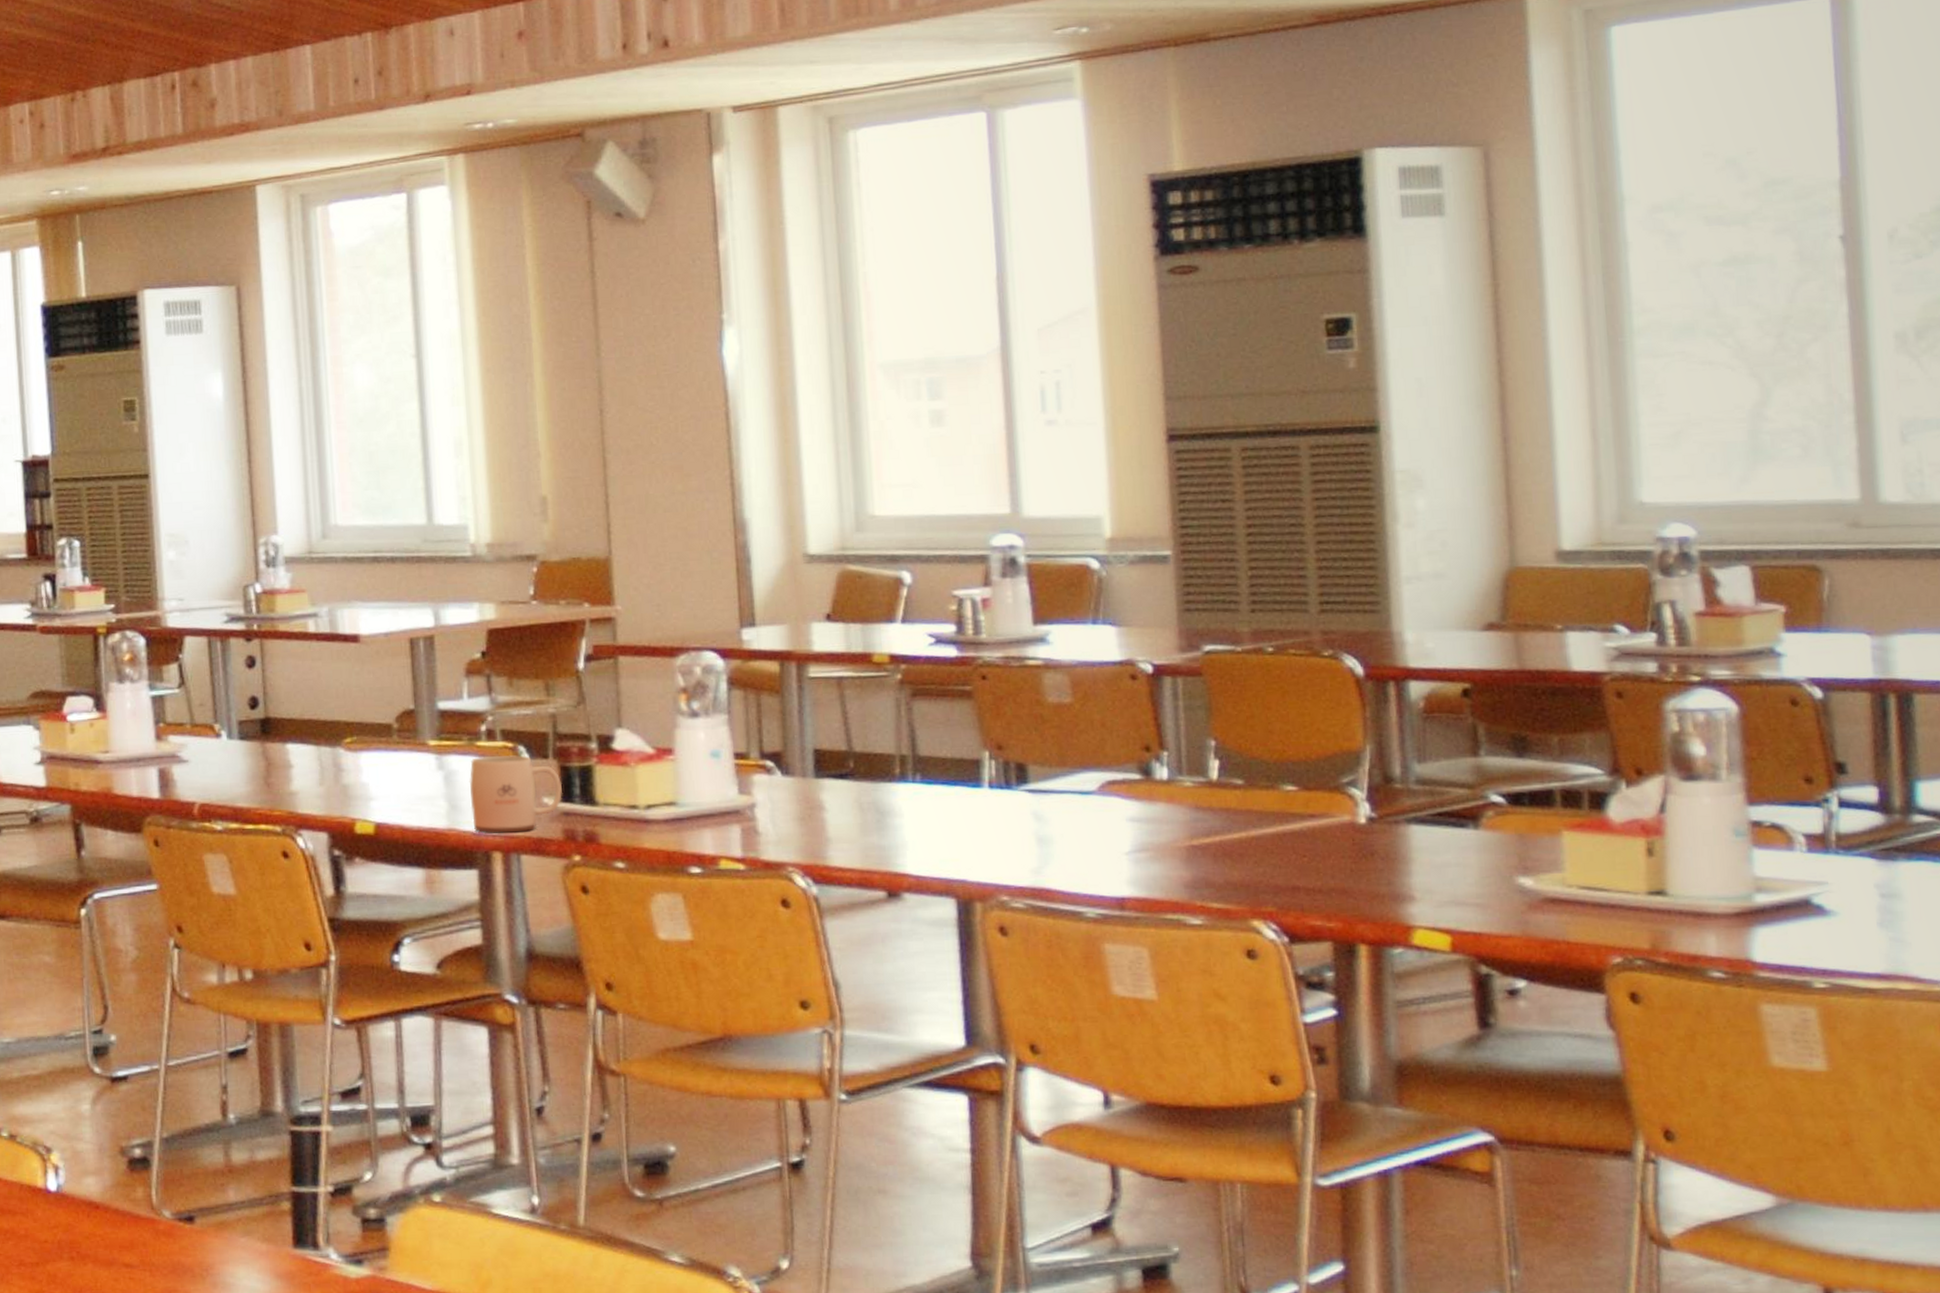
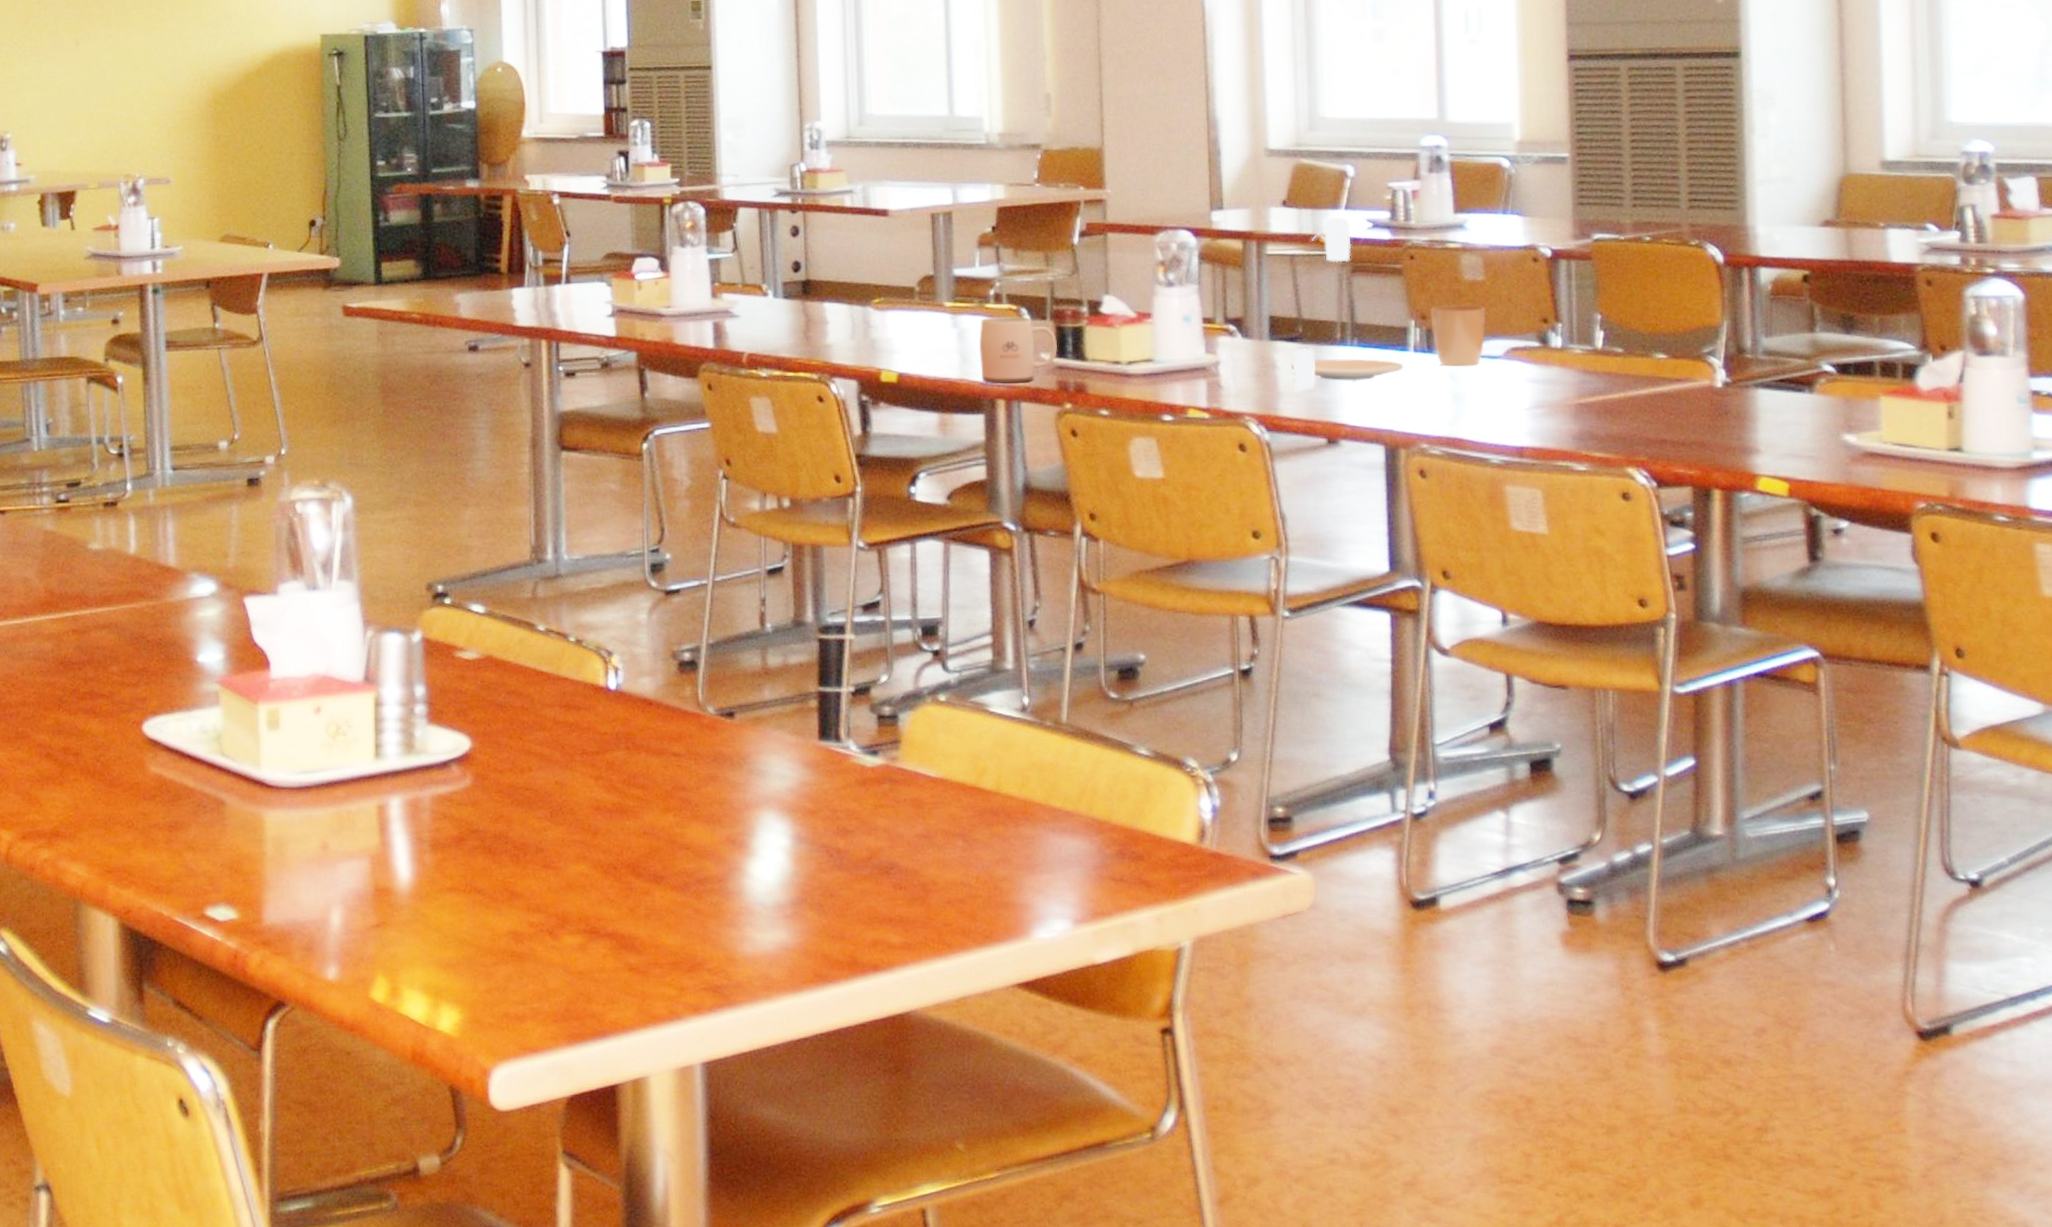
plate: none [841,797,977,824] -> present [1291,358,1404,381]
water jug: none [845,631,911,838] -> present [1294,216,1352,393]
cup: none [1007,732,1075,806] -> present [1430,305,1486,368]

